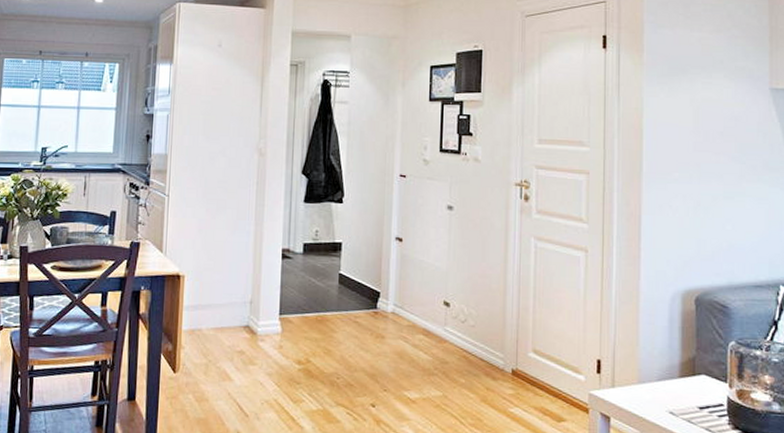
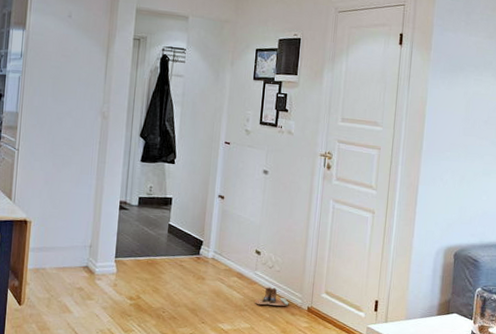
boots: none [446,346,488,369] -> present [255,287,289,306]

